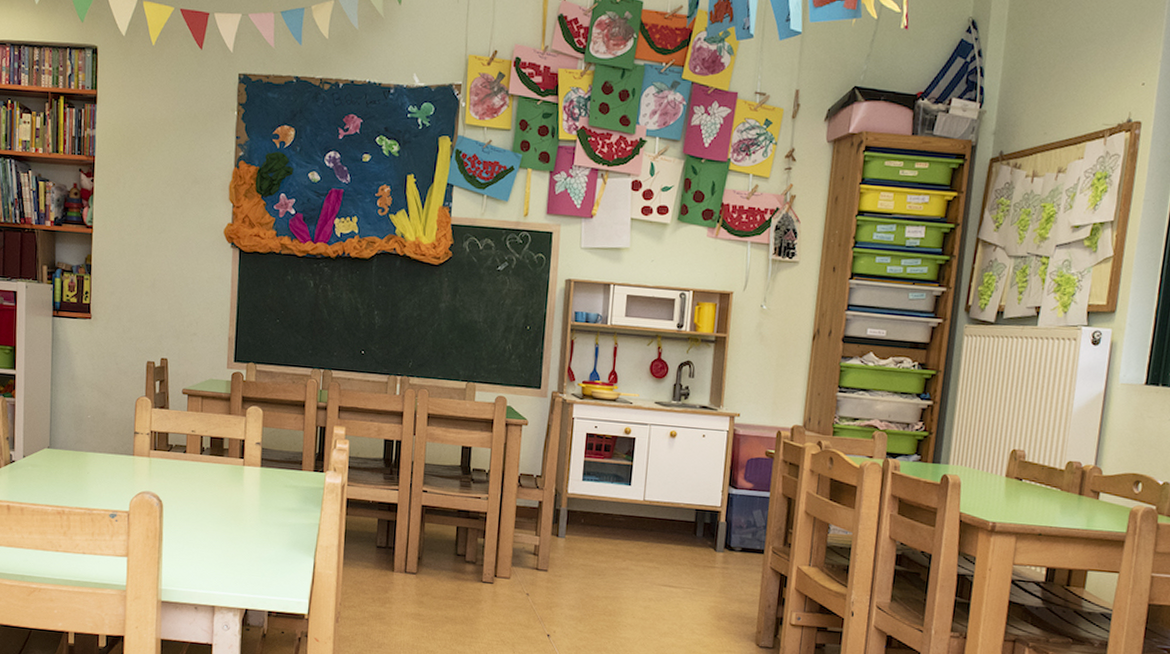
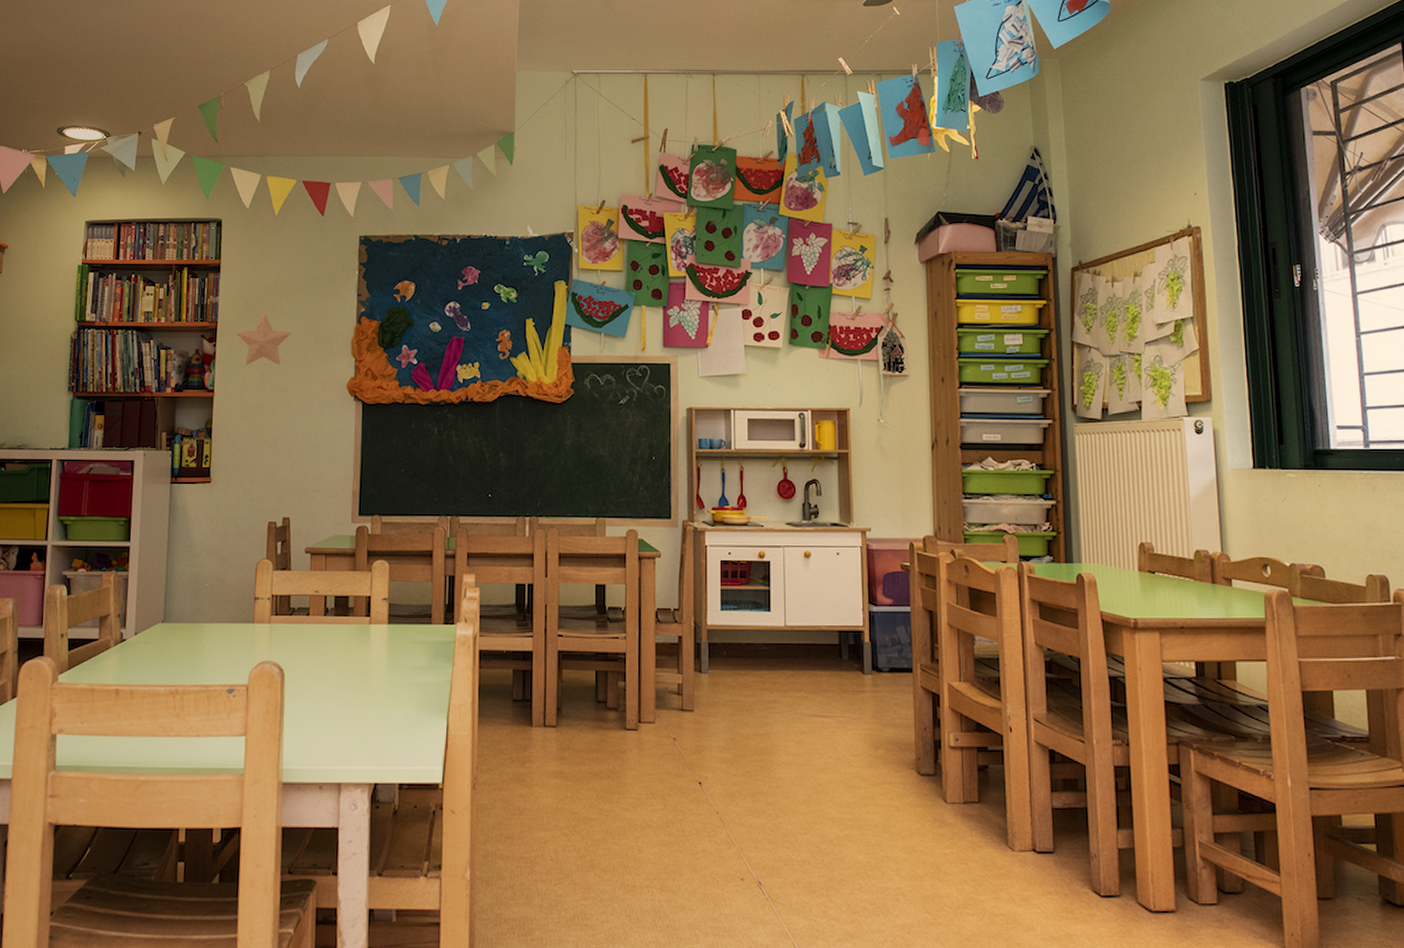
decorative star: none [114,150,170,206] -> present [236,313,292,366]

